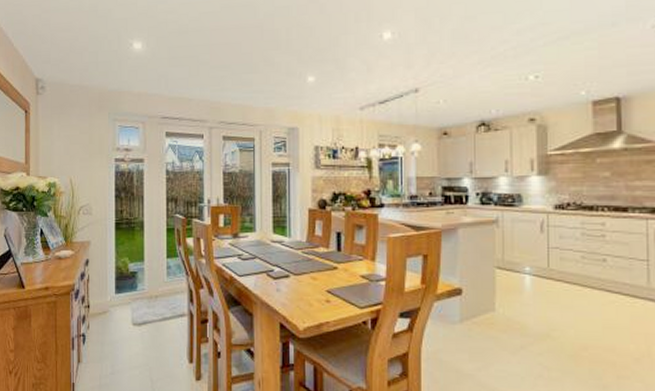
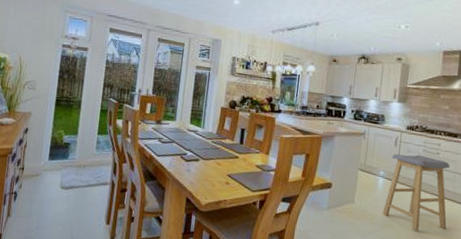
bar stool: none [535,240,628,341] -> present [382,154,450,232]

